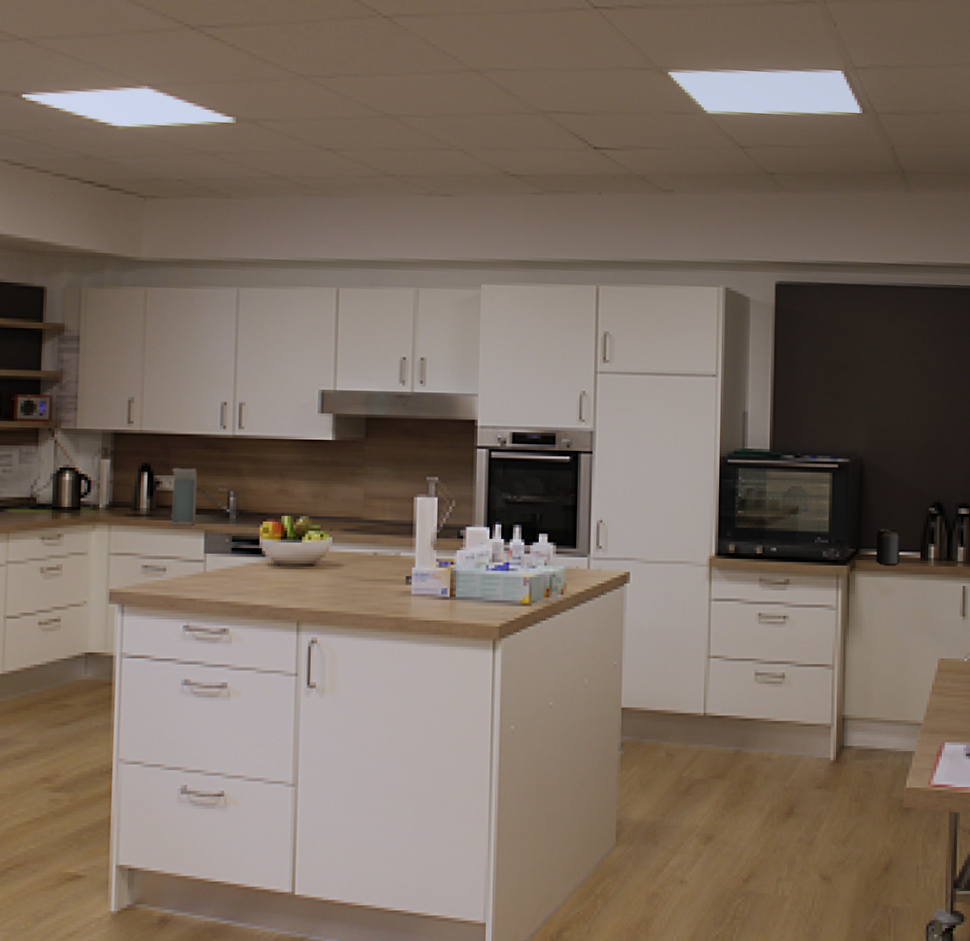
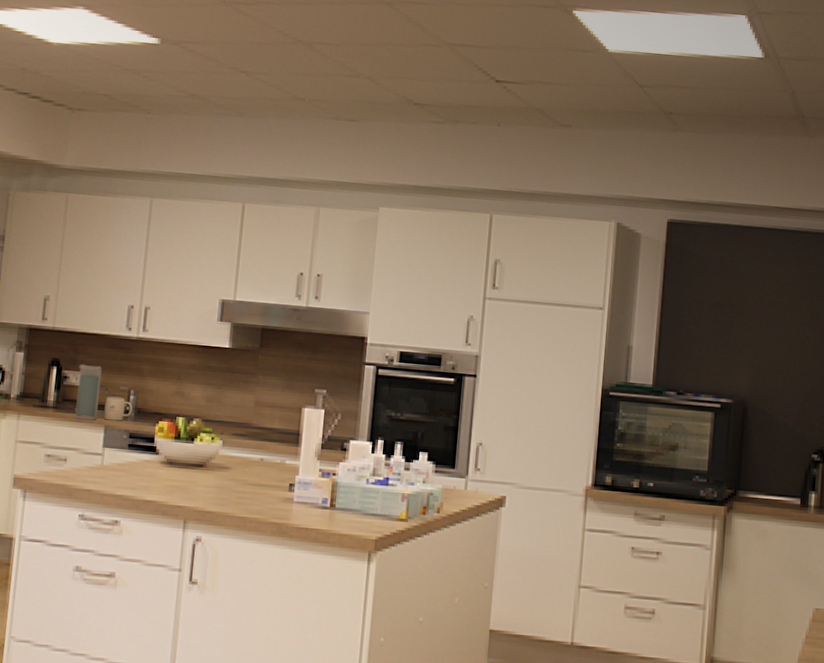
mug: none [203,499,233,525] -> present [104,396,133,421]
soda can: present [875,529,900,566] -> none [754,472,780,510]

